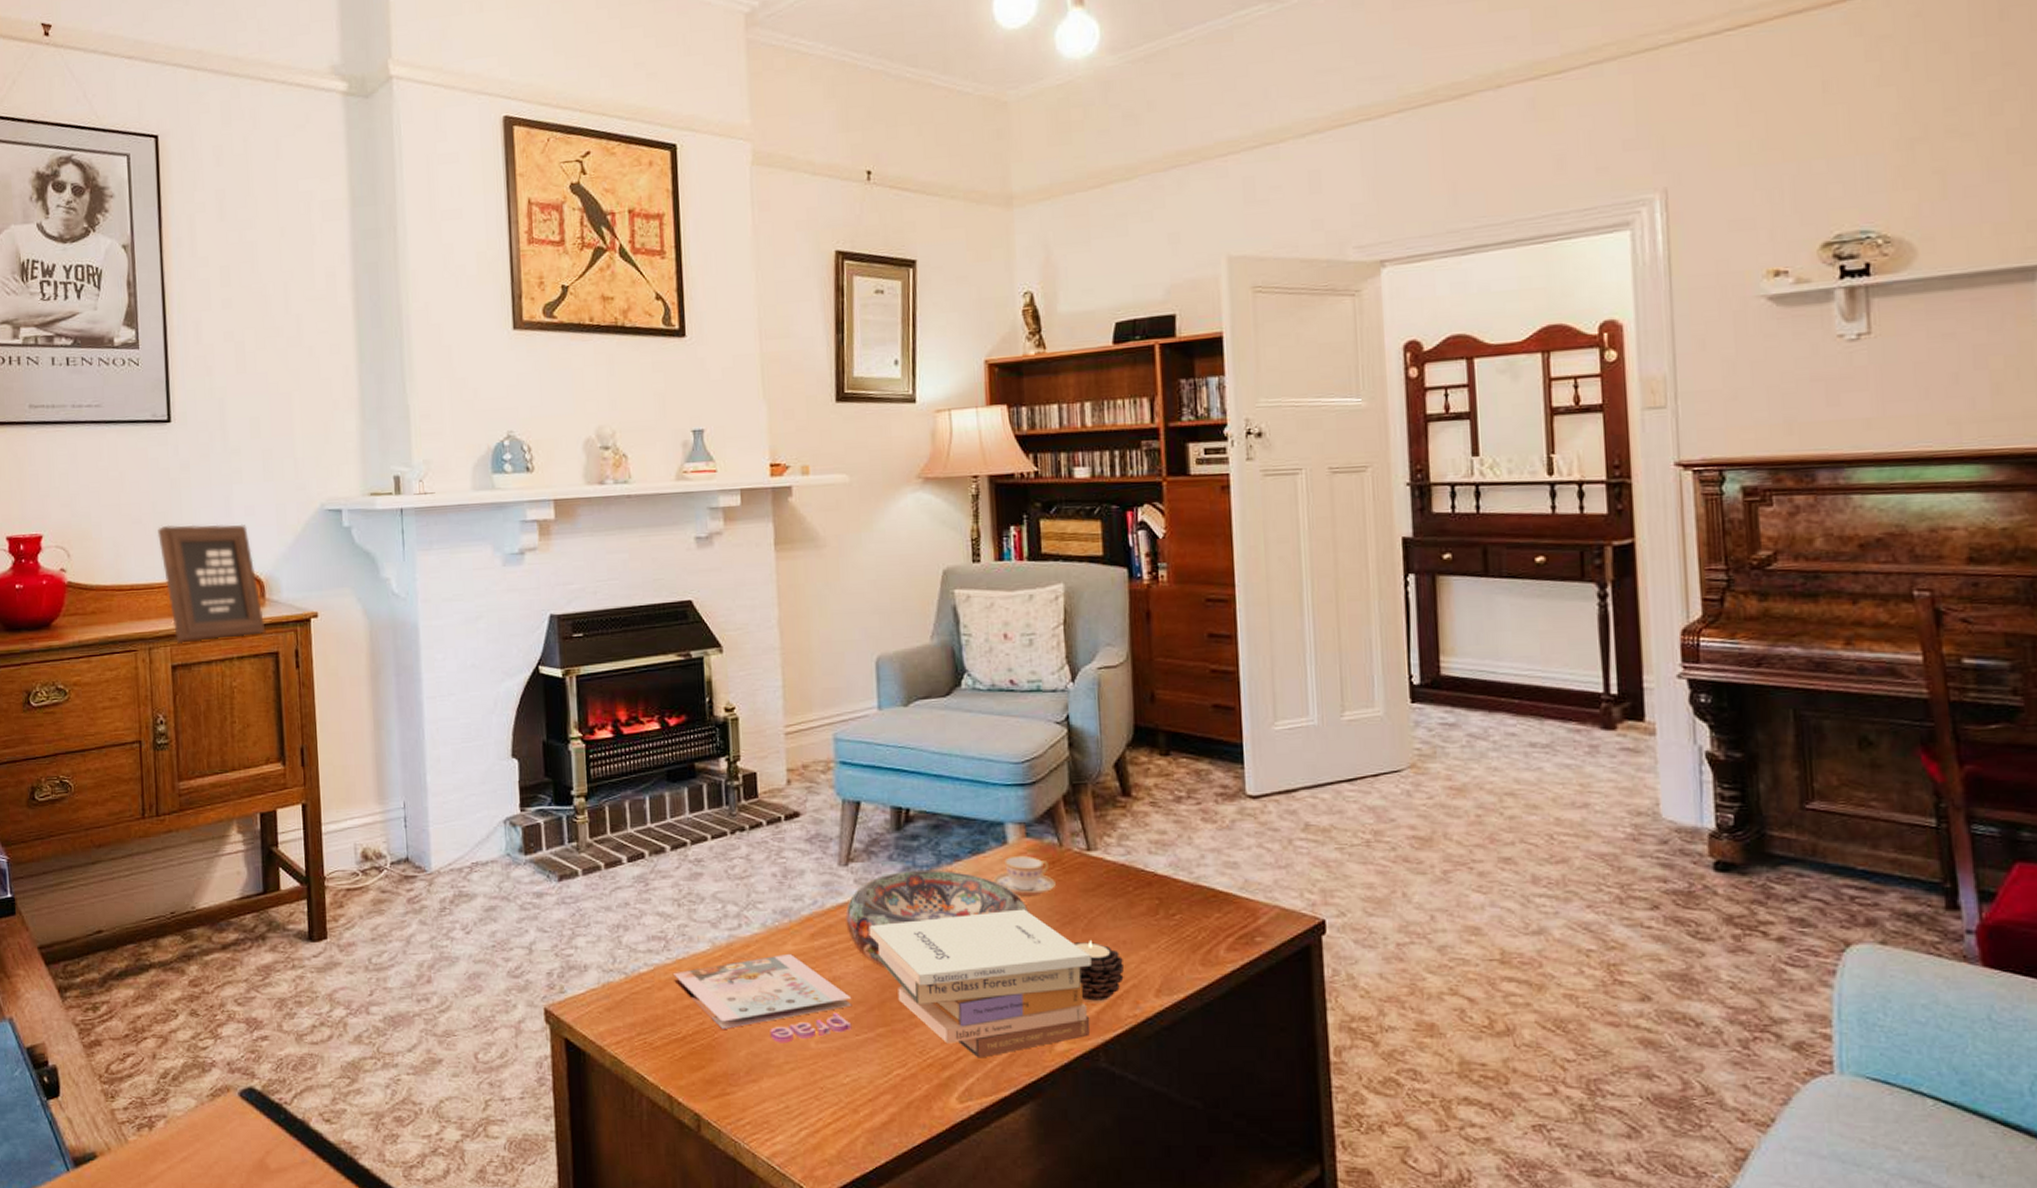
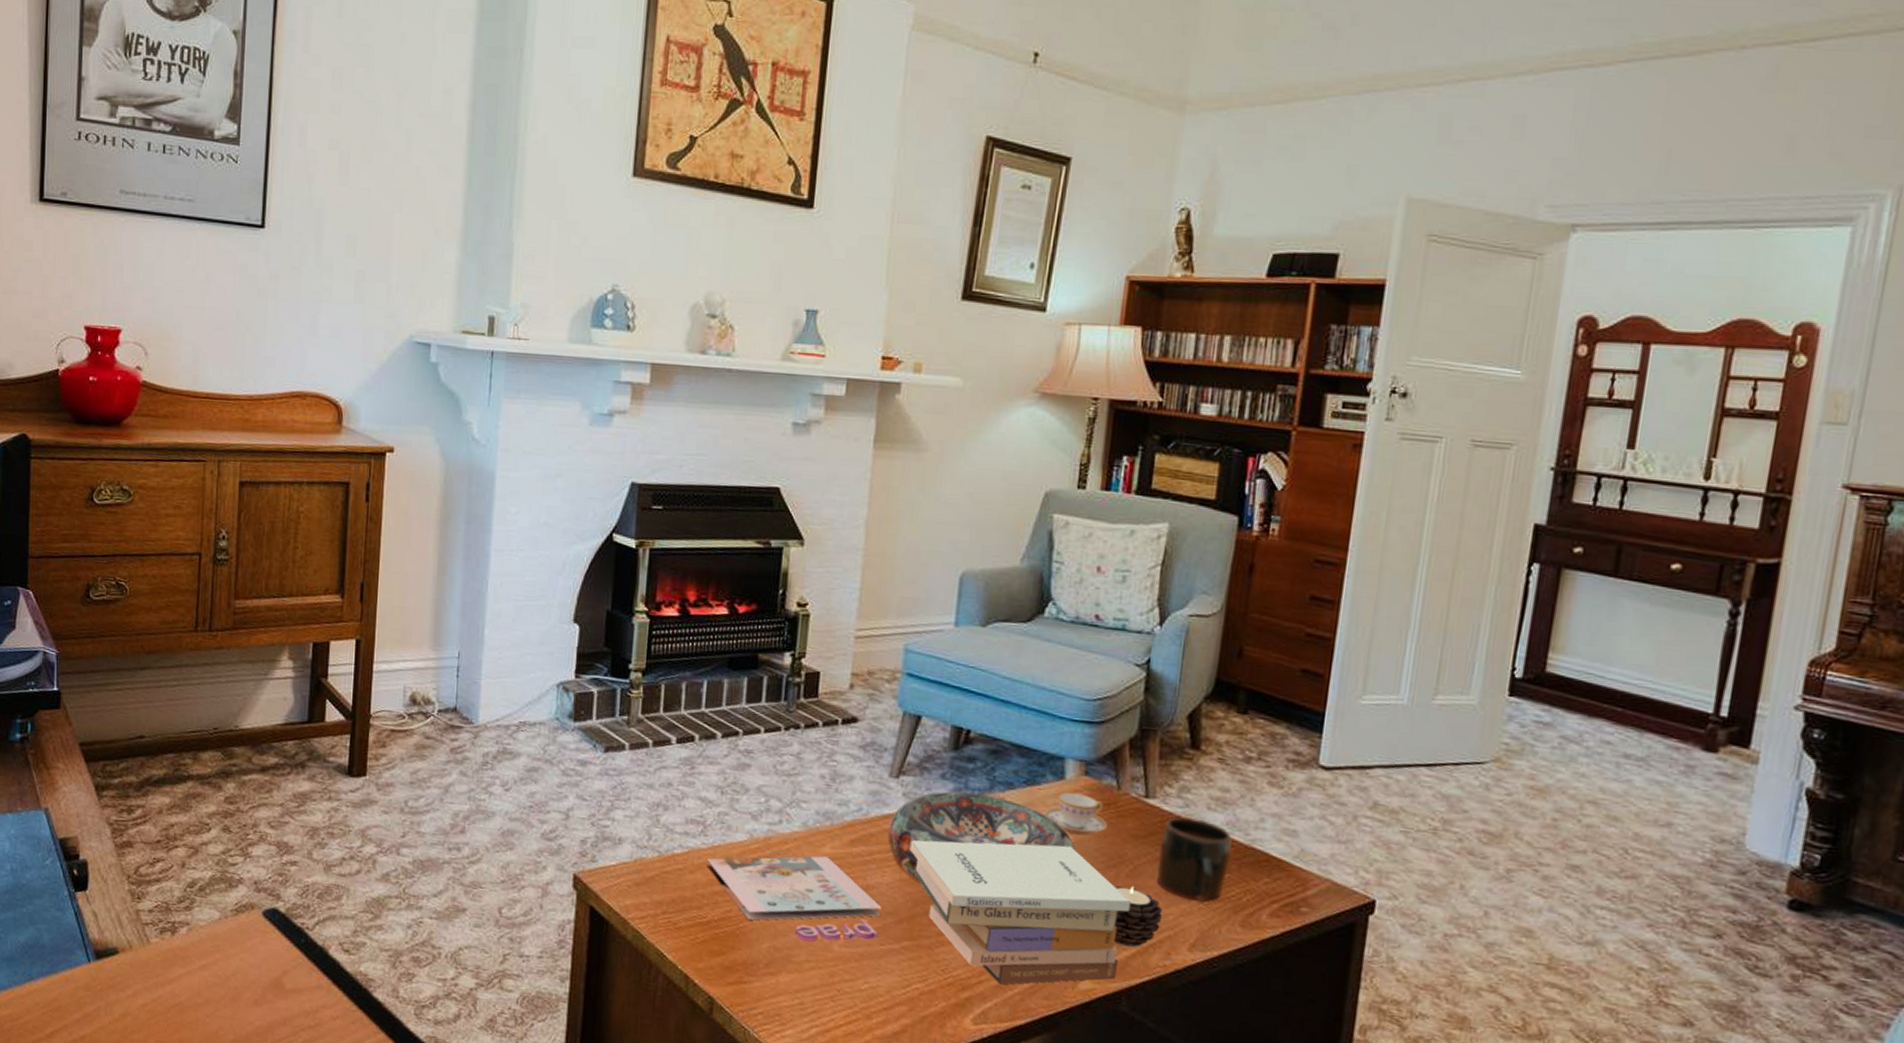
picture frame: present [157,524,266,644] -> none [238,335,339,463]
mug: none [1109,863,1180,947] -> present [1157,816,1232,903]

